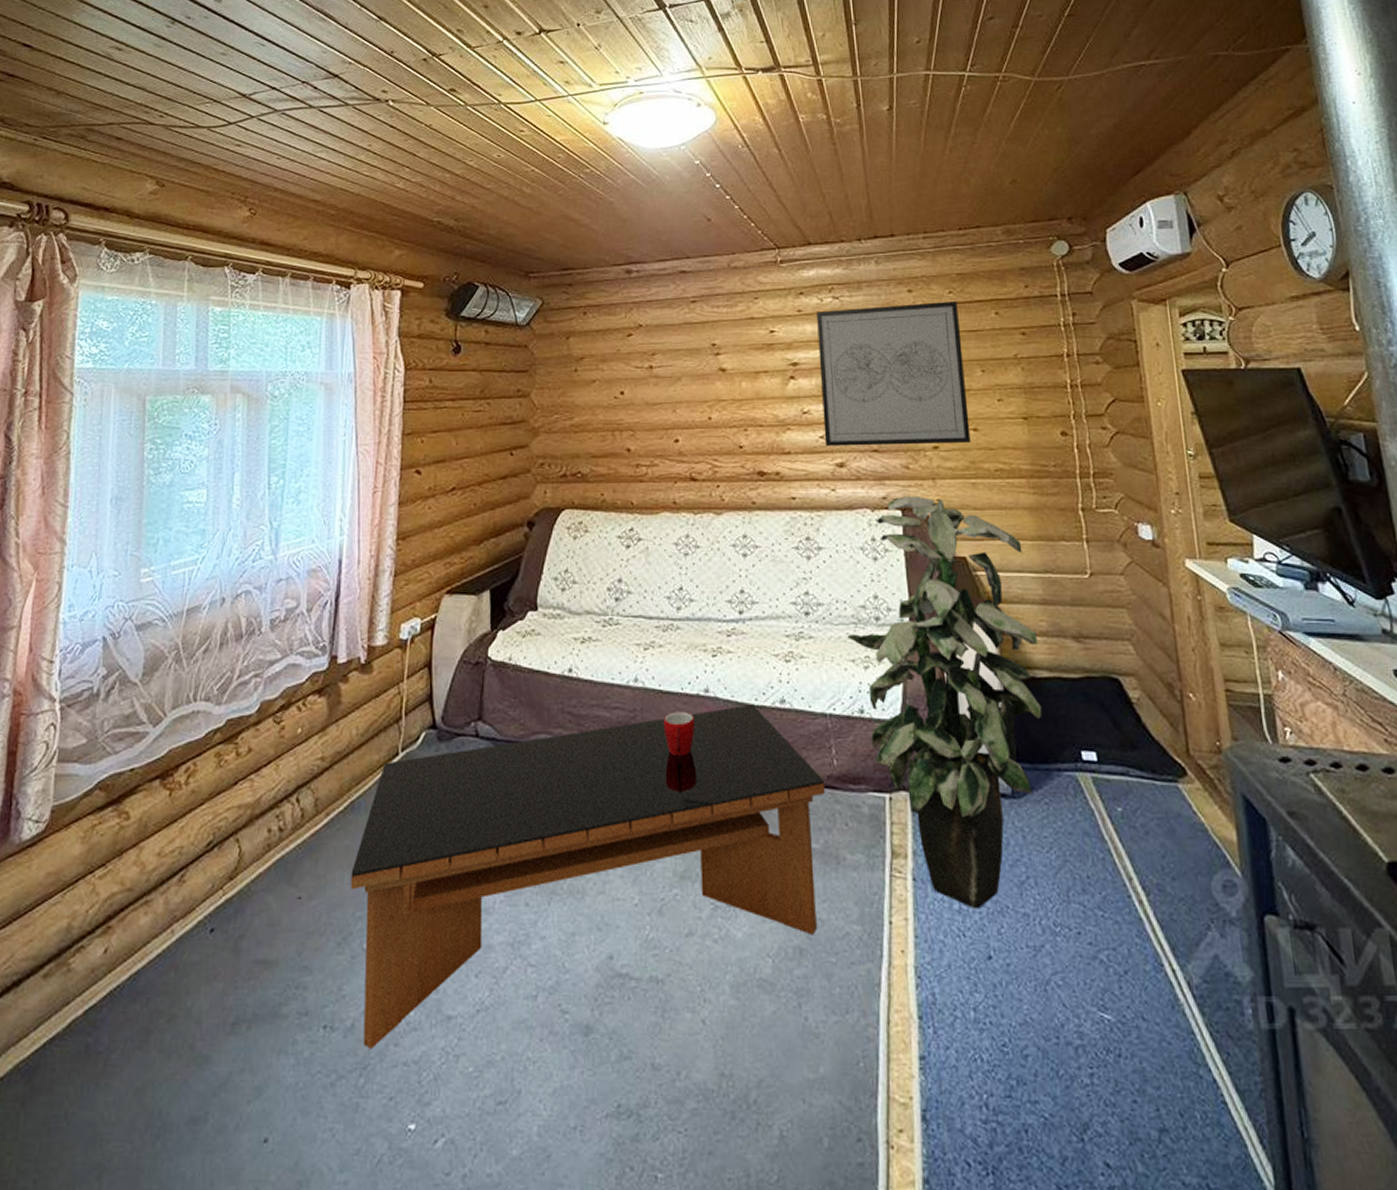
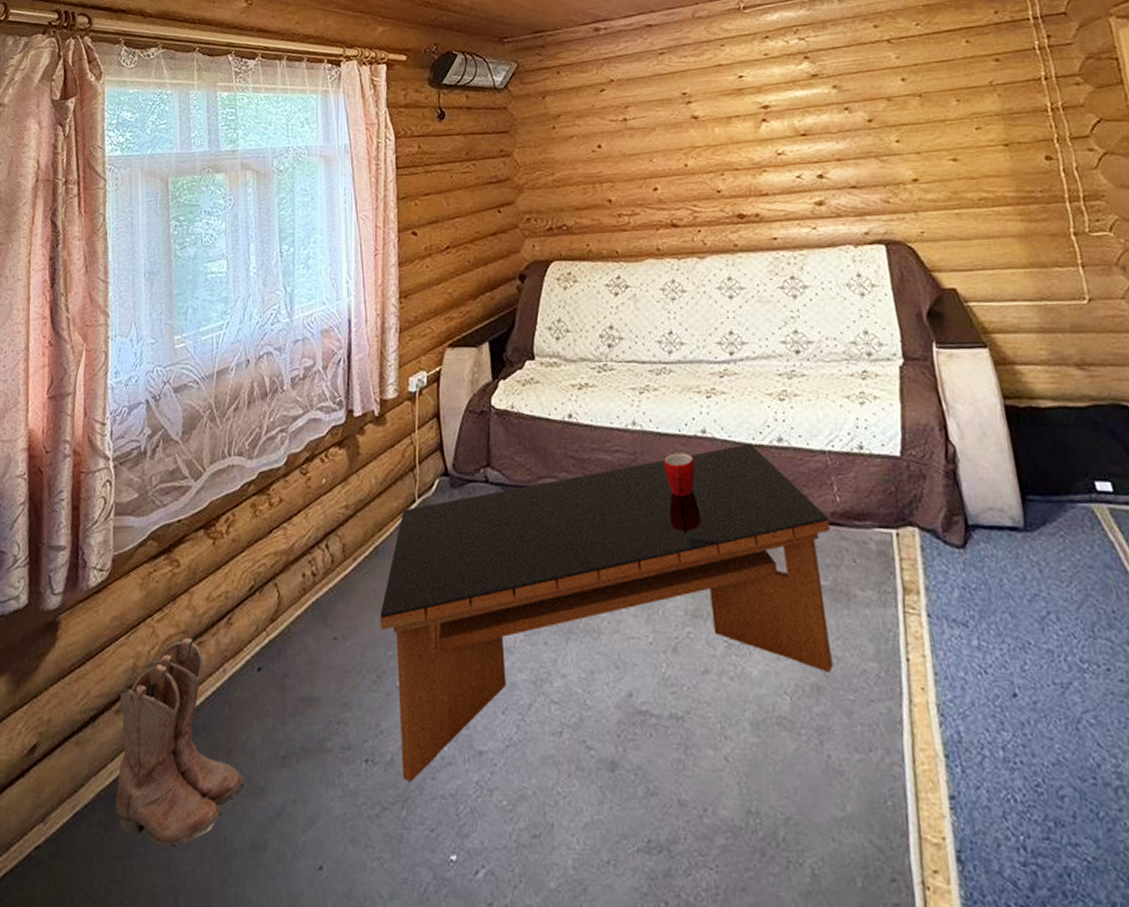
boots: none [36,895,188,1121] -> present [116,637,245,846]
wall art: present [817,301,971,447] -> none [783,33,951,186]
indoor plant: present [847,497,1042,909] -> none [840,230,1049,646]

